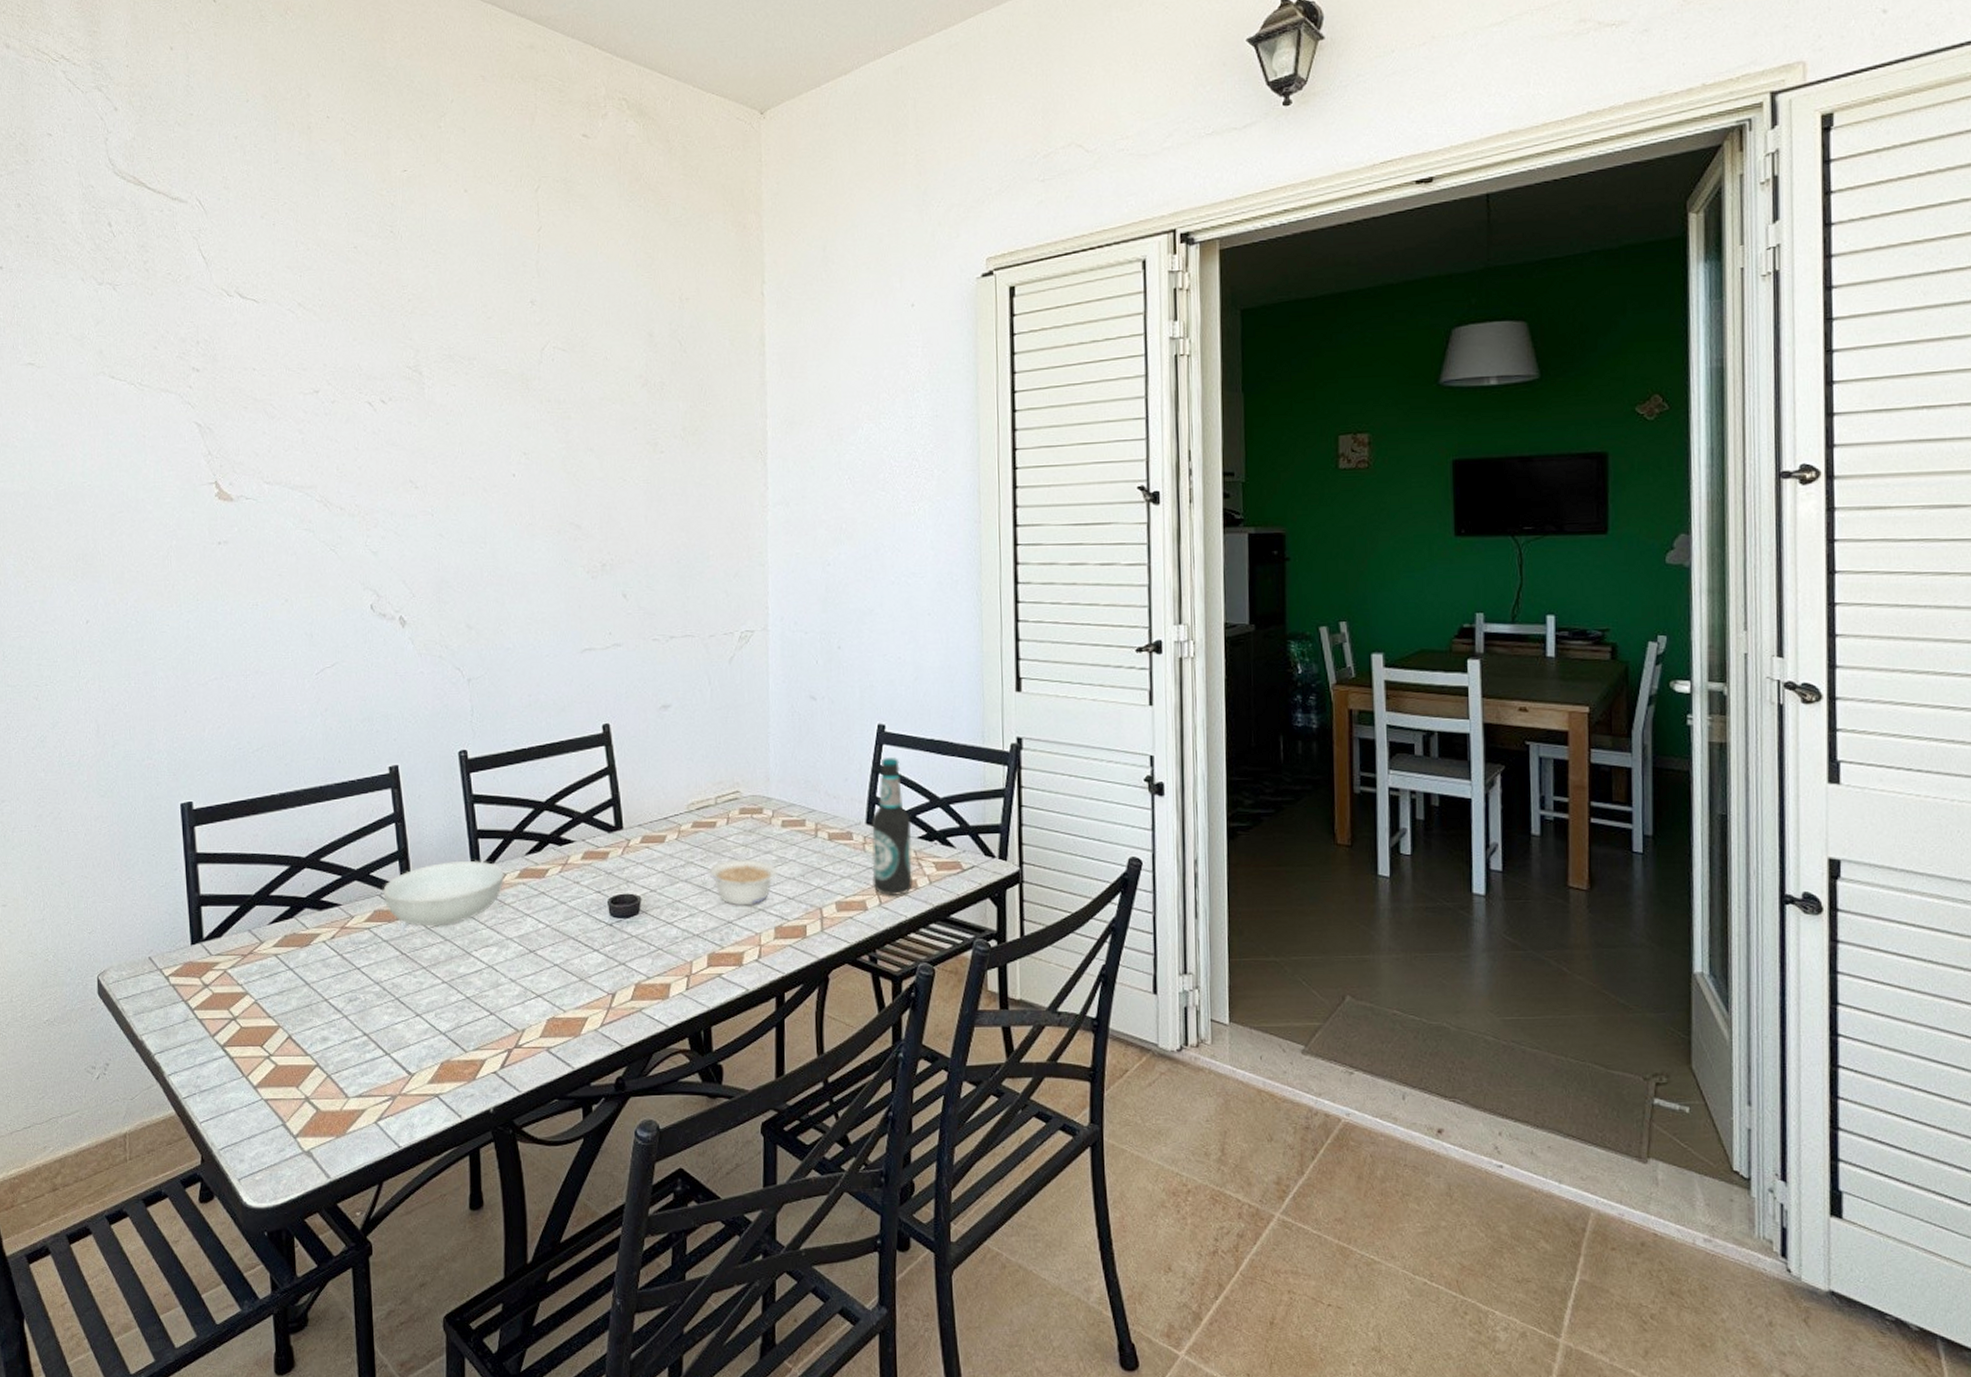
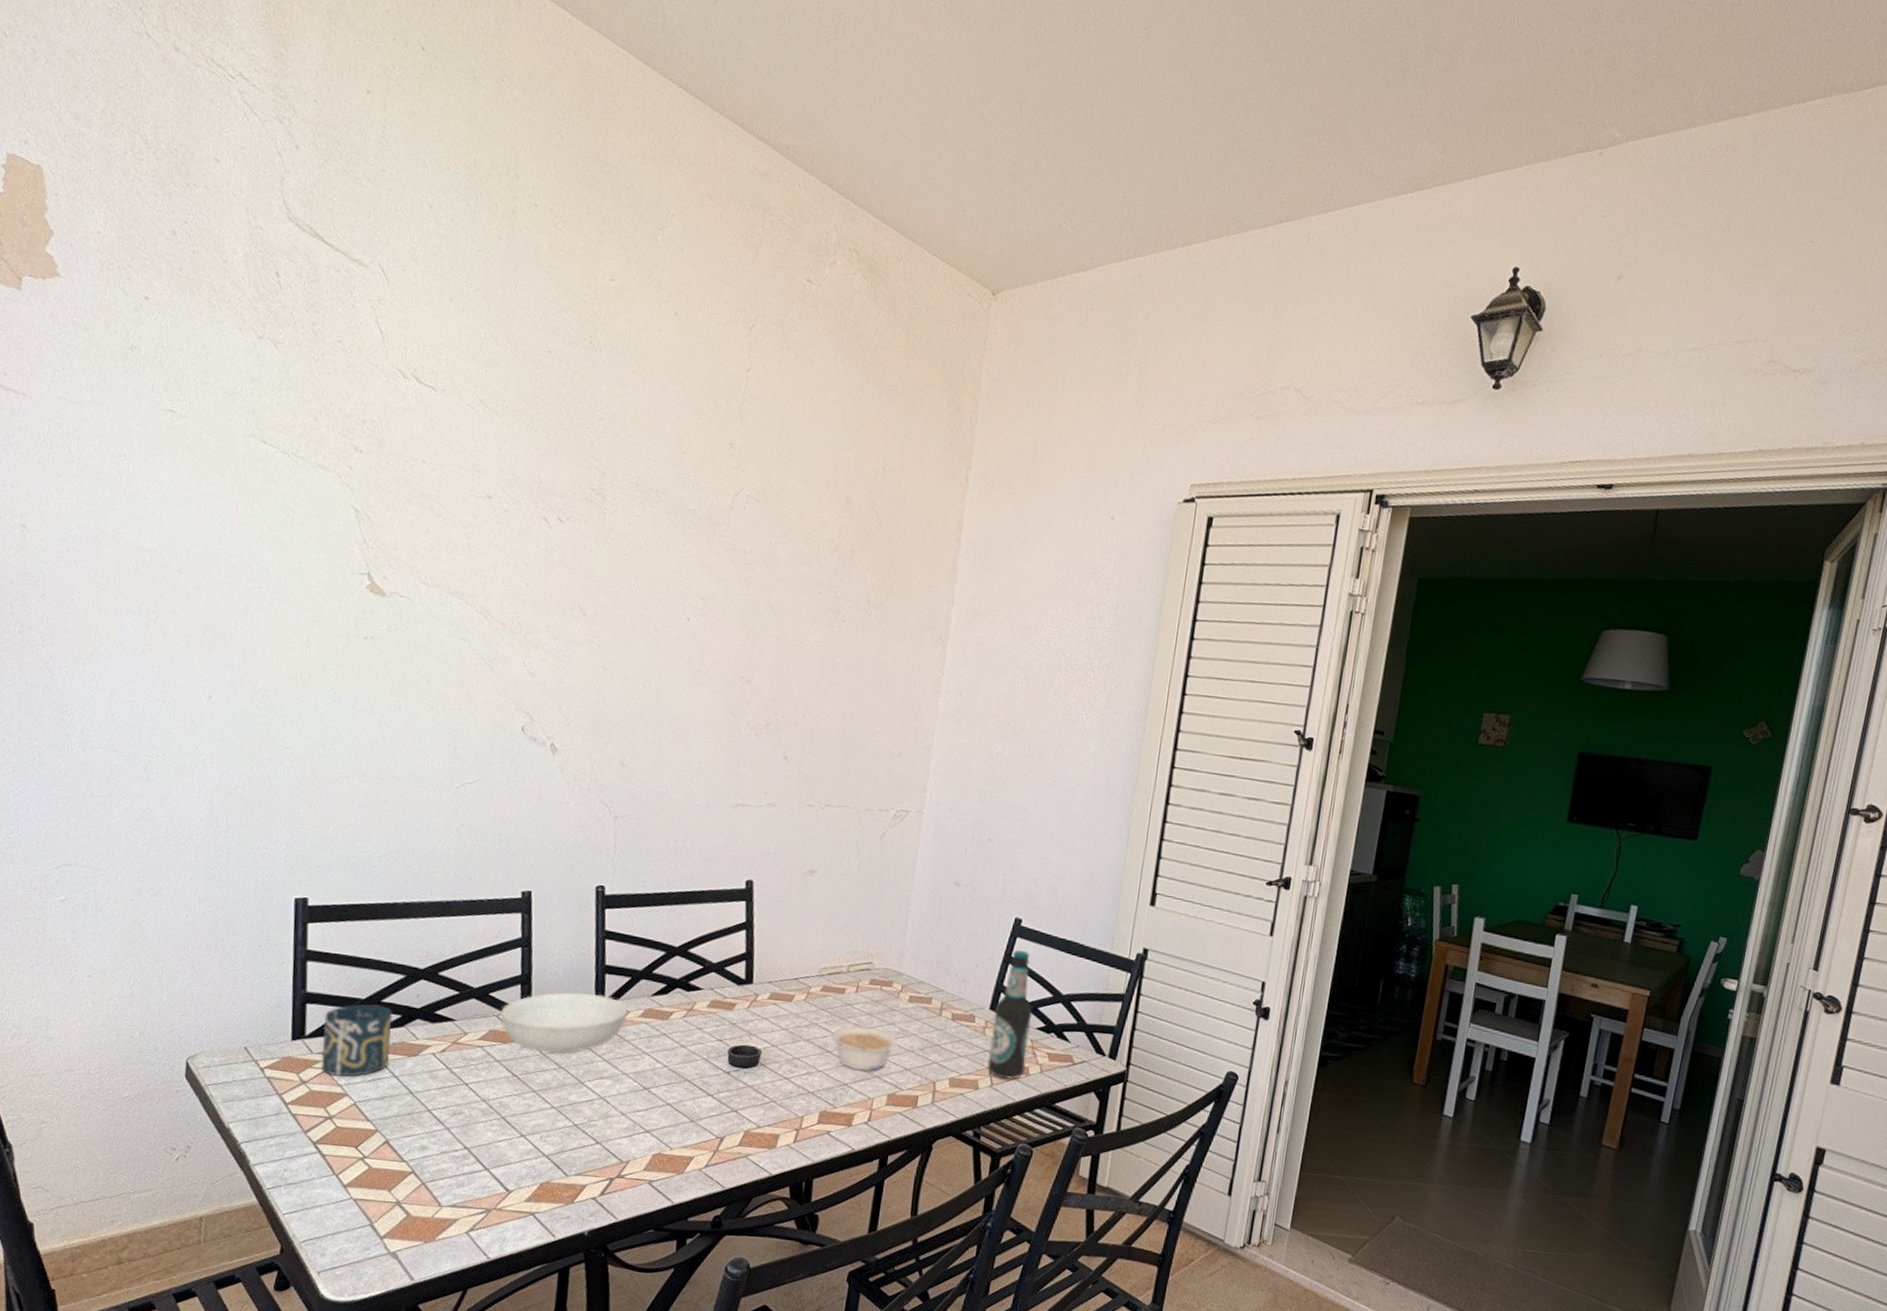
cup: none [218,899,284,976] -> present [320,1004,393,1077]

